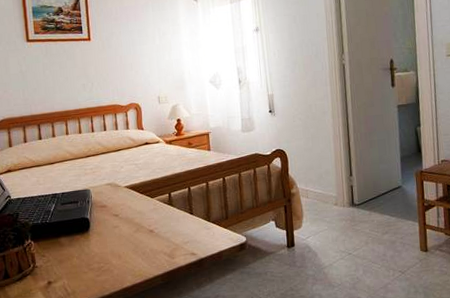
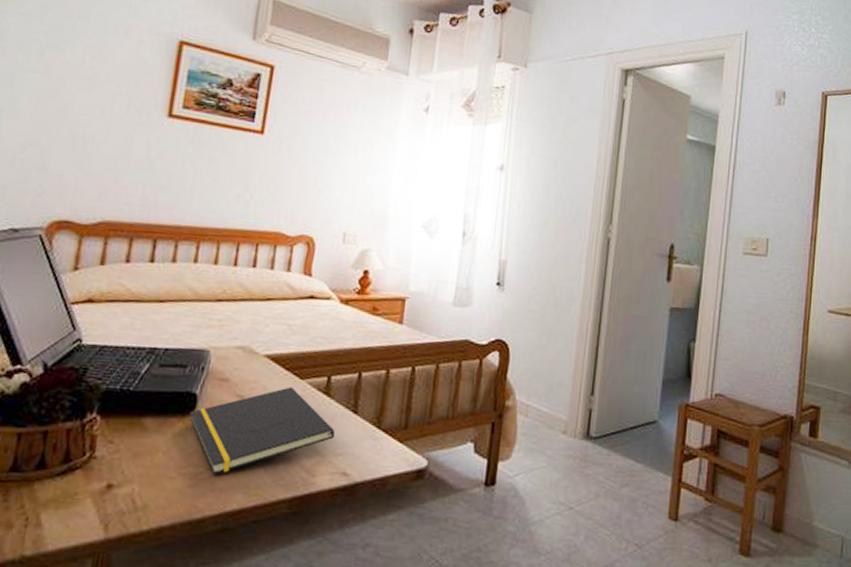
notepad: none [87,204,182,267] -> present [190,387,336,475]

